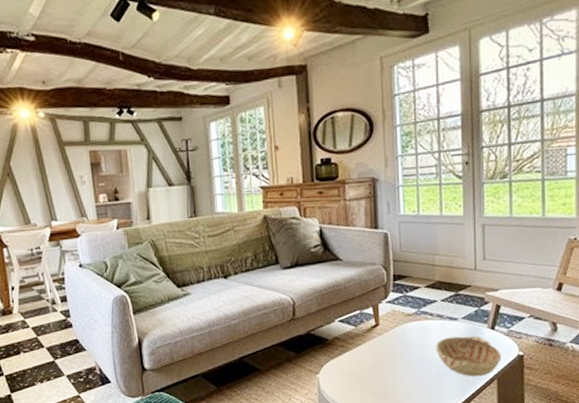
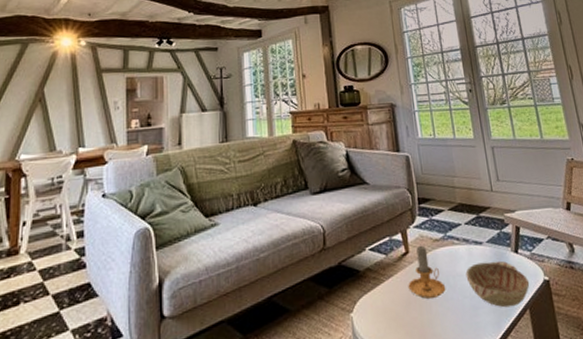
candle: none [375,319,414,366] -> present [408,245,446,299]

